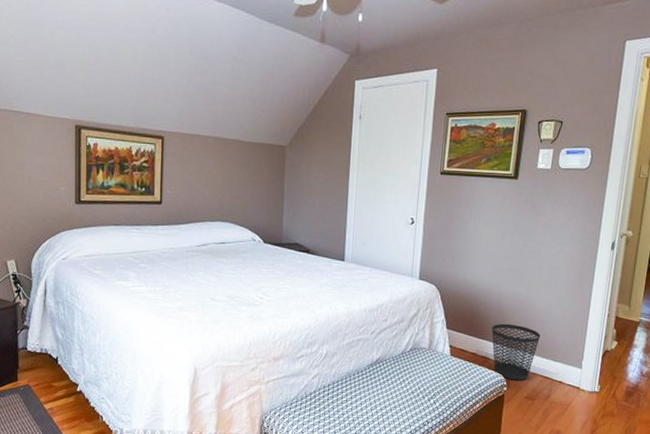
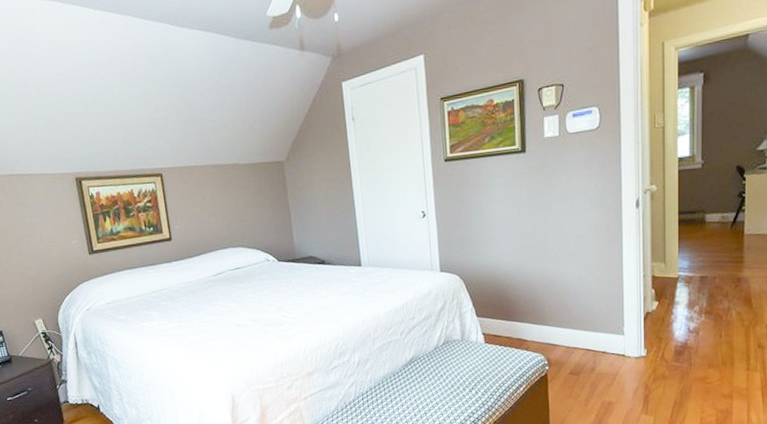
wastebasket: present [491,323,540,381] -> none [523,301,575,358]

